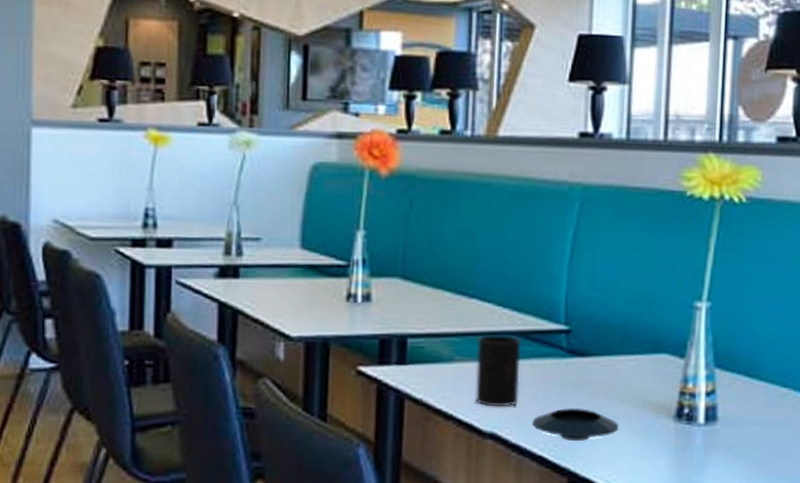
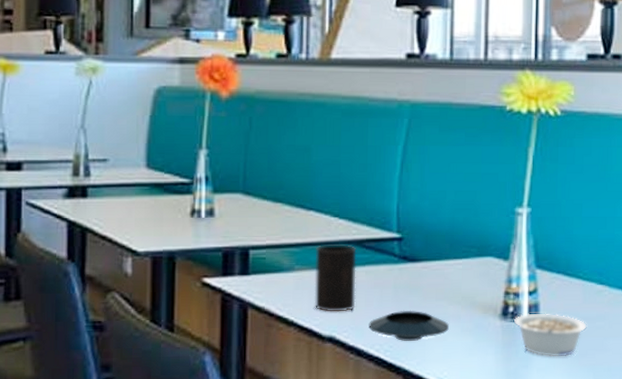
legume: none [689,415,769,464] -> present [514,313,587,357]

